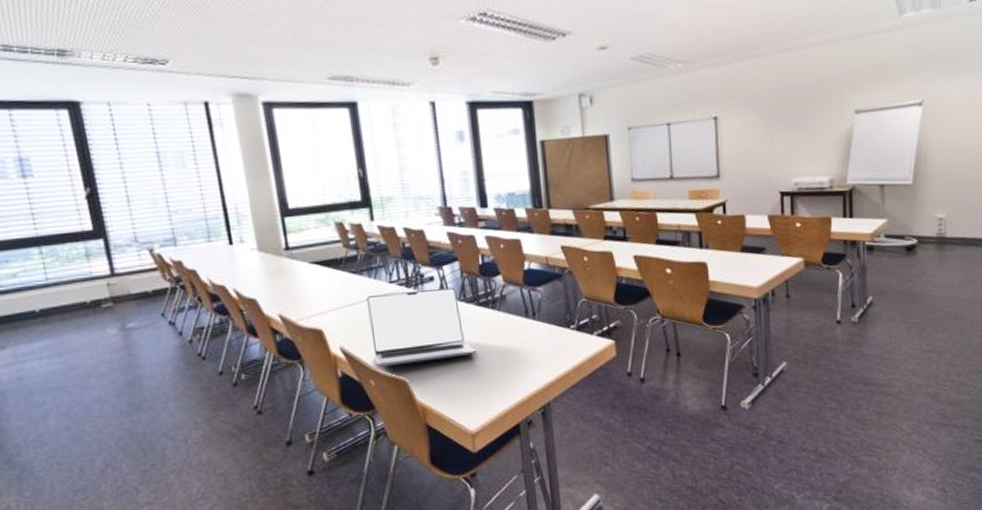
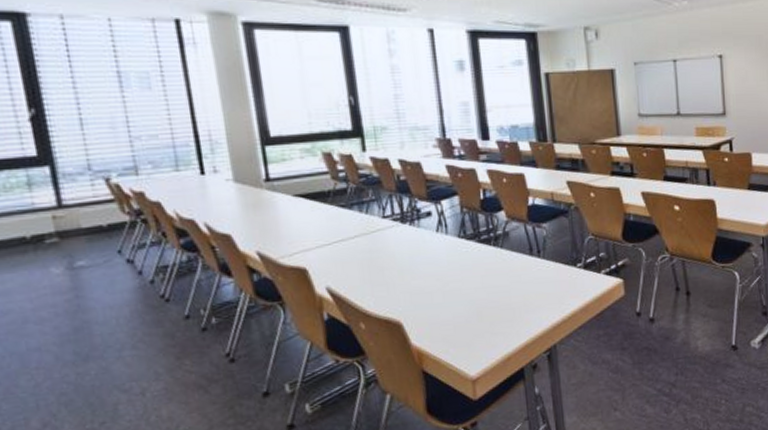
laptop: present [367,287,477,367] -> none [357,223,478,309]

